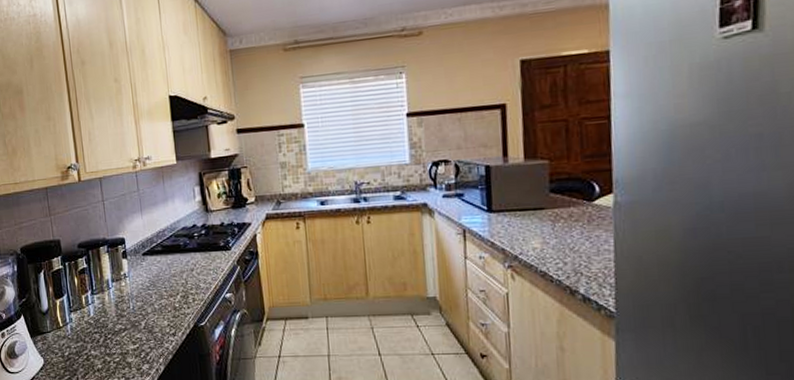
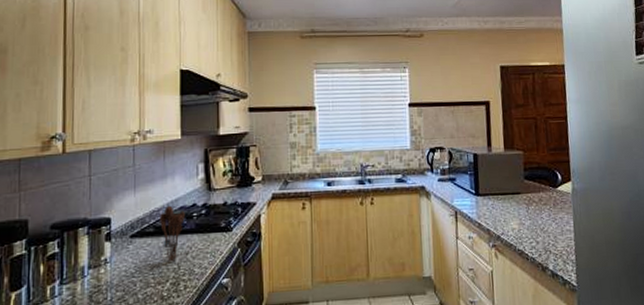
utensil holder: none [165,226,187,278] -> present [160,205,185,262]

